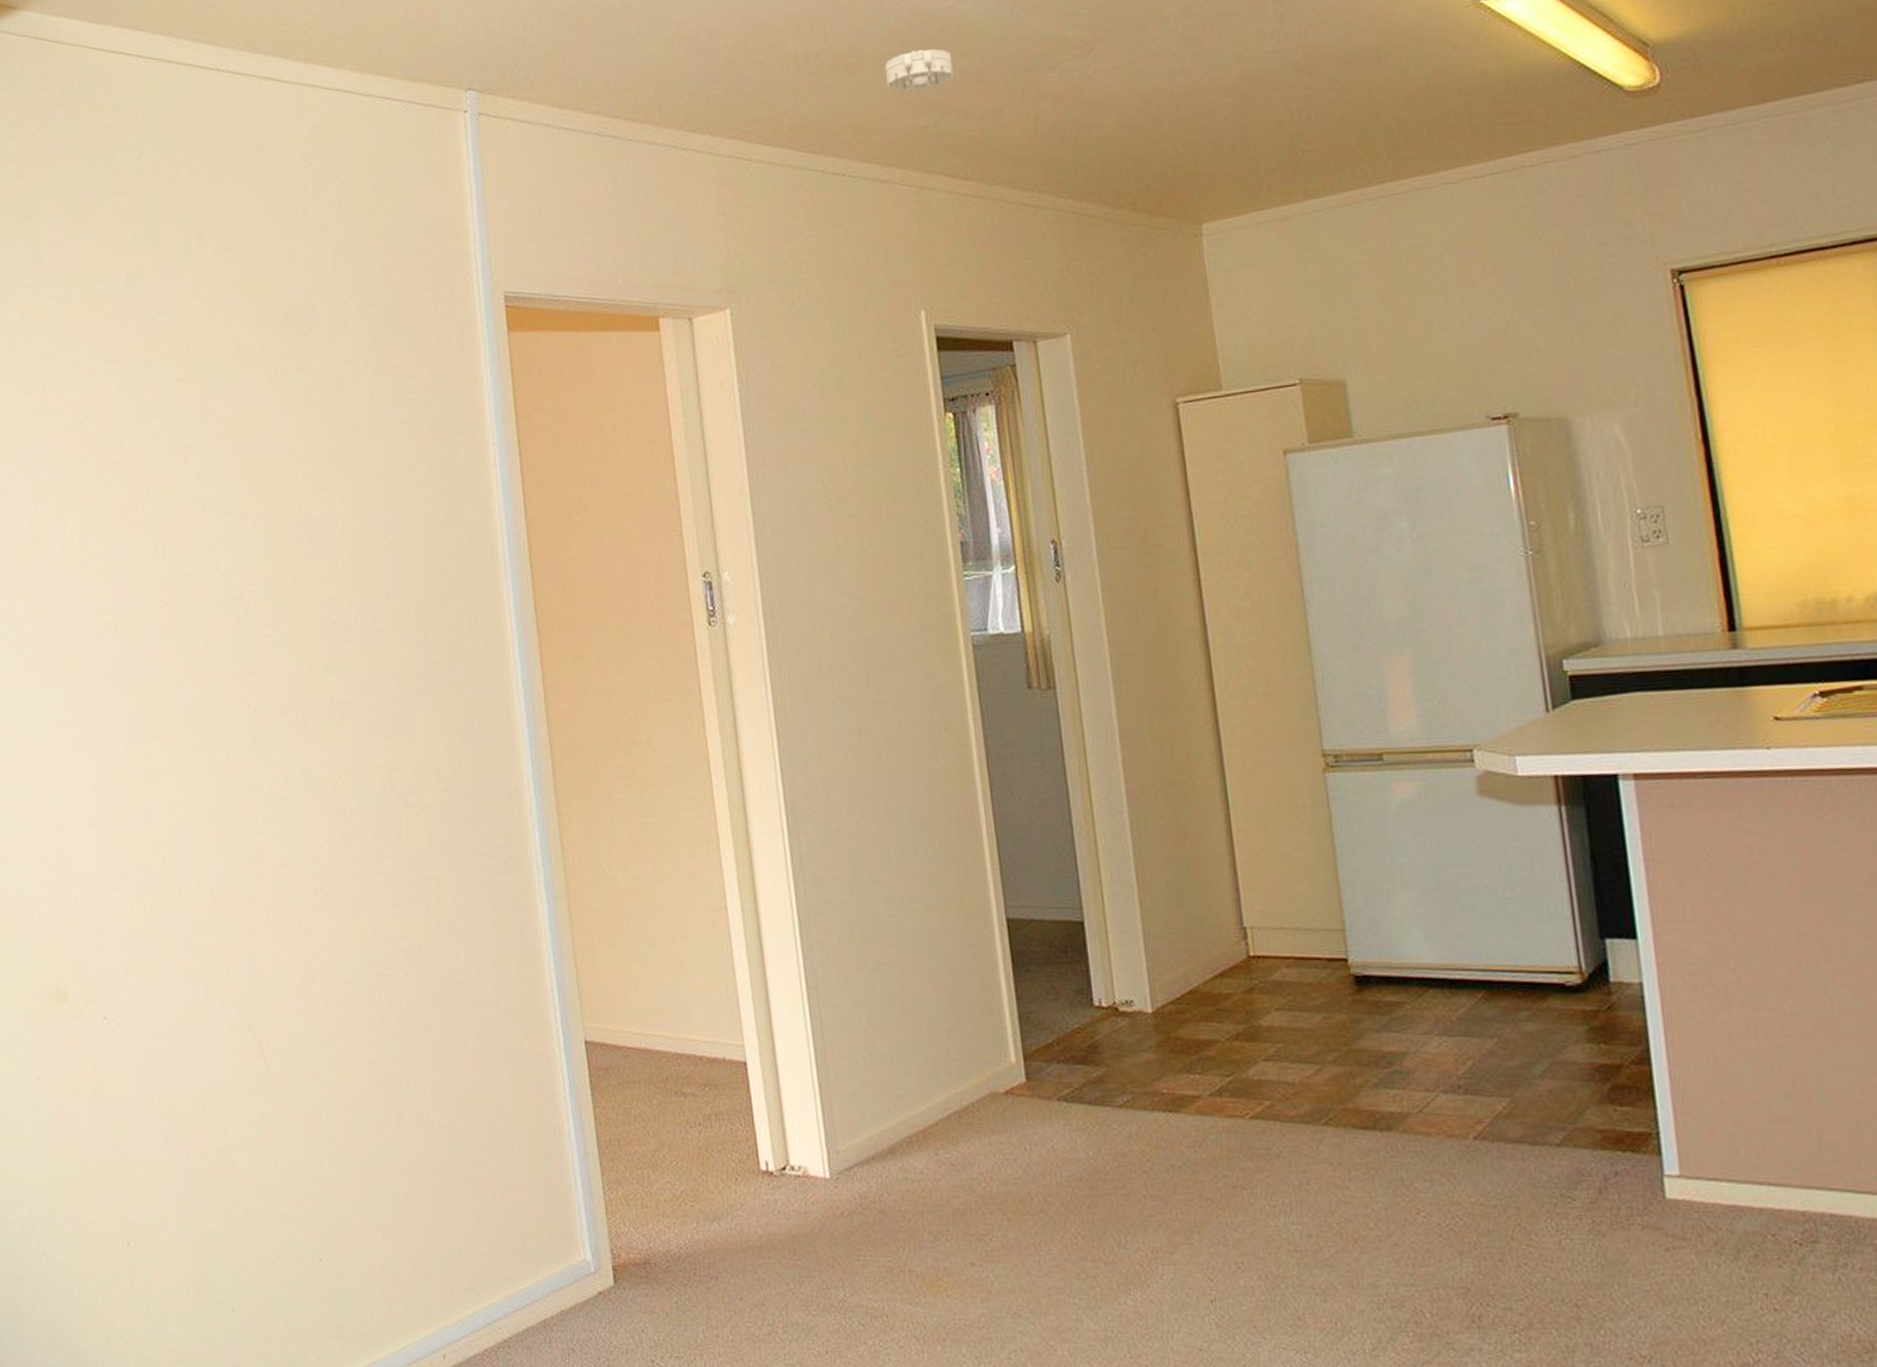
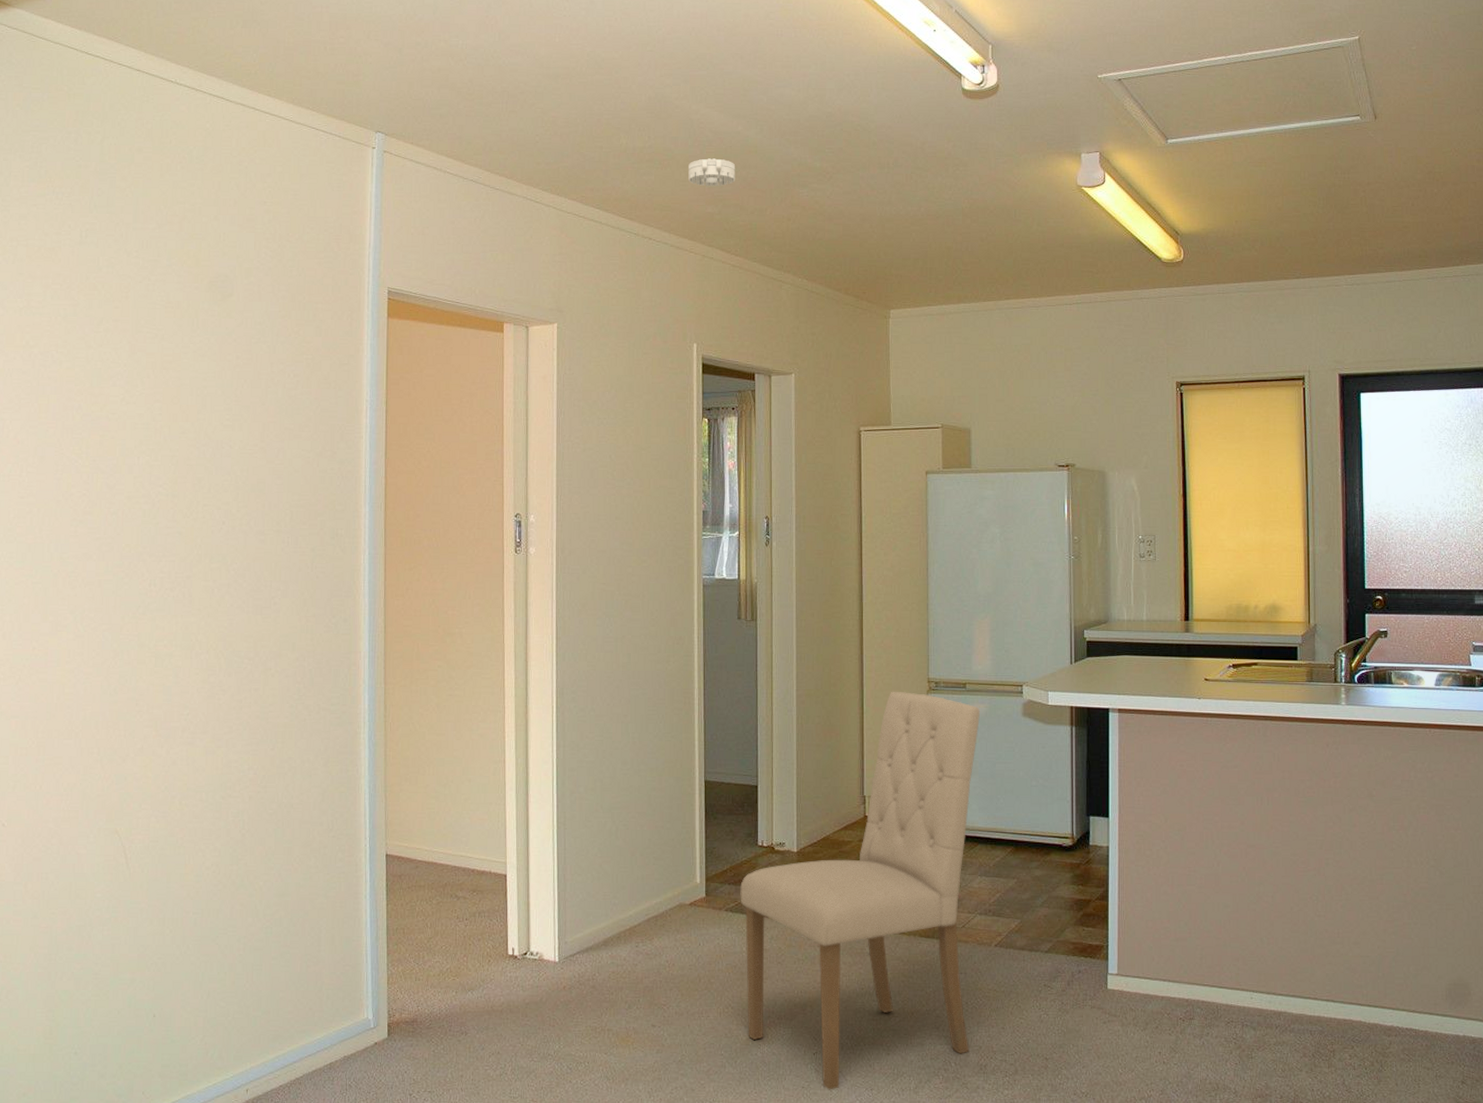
dining chair: none [1074,772,1452,1354] -> present [740,691,980,1090]

